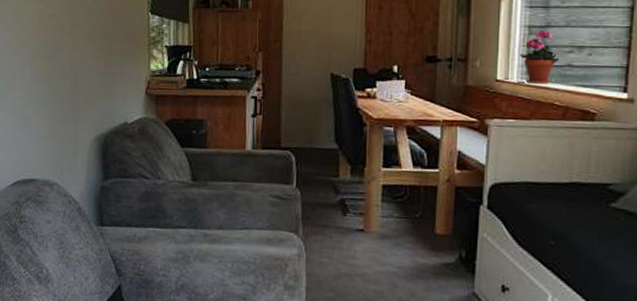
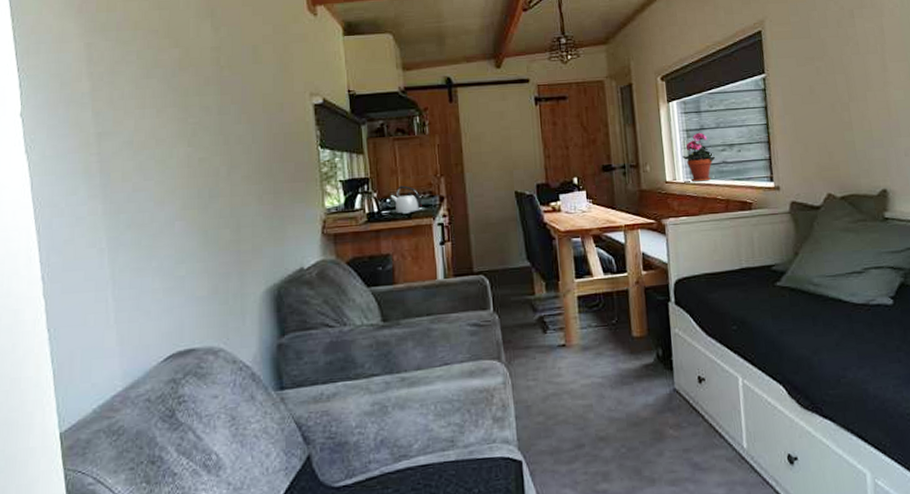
kettle: none [209,56,239,84] -> present [390,185,422,214]

